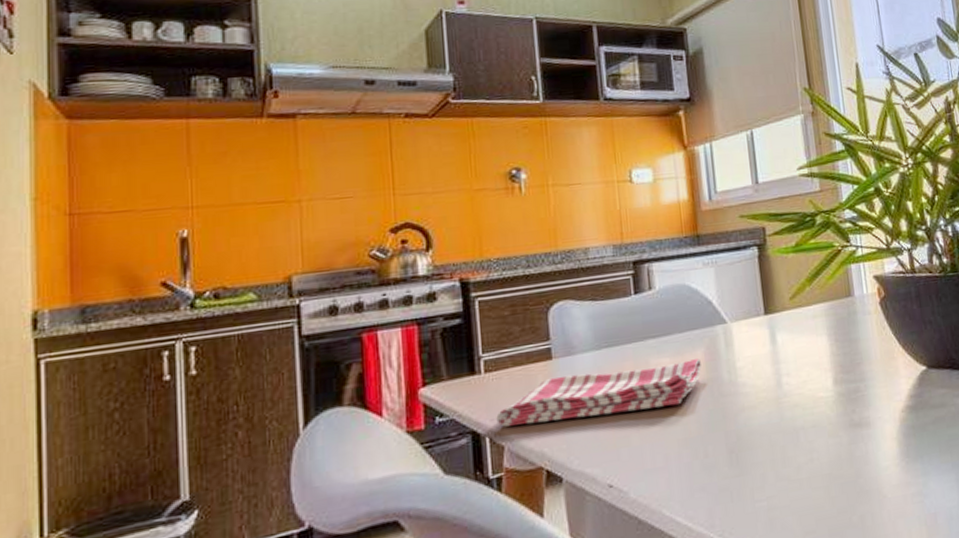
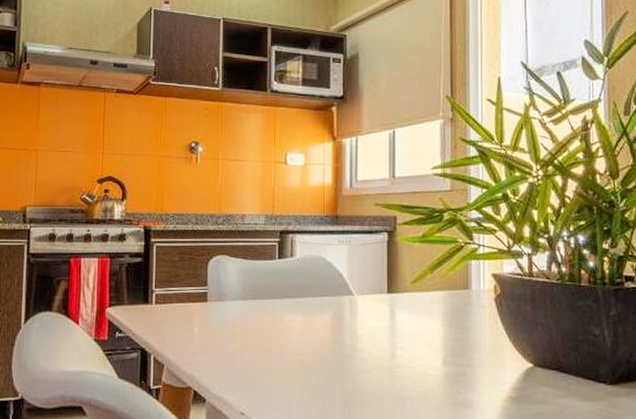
dish towel: present [496,358,702,427] -> none [160,317,327,358]

